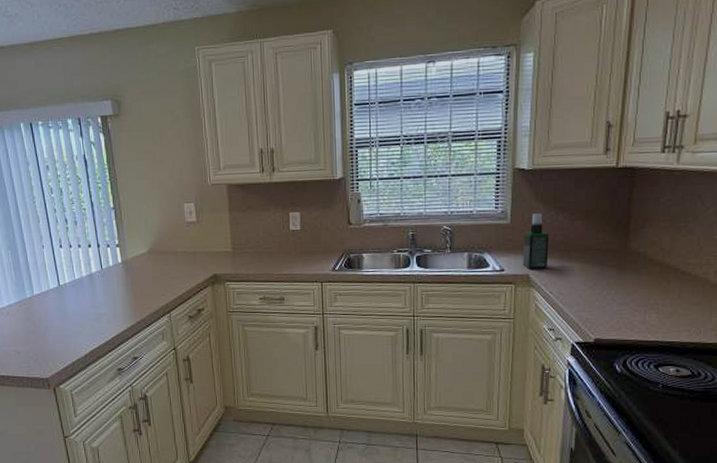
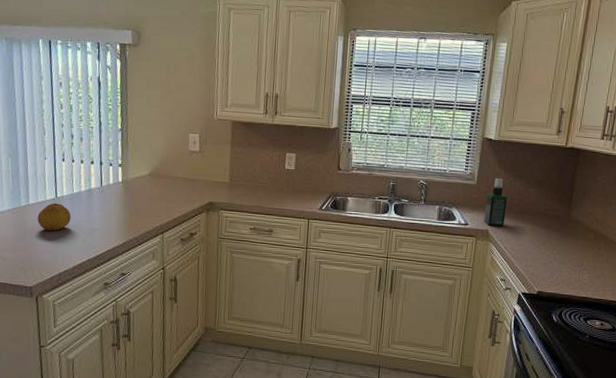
fruit: none [44,291,76,320] -> present [37,202,71,231]

